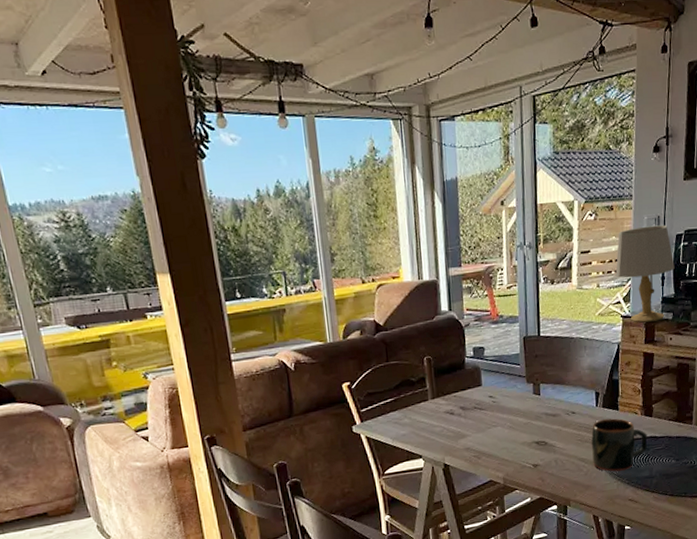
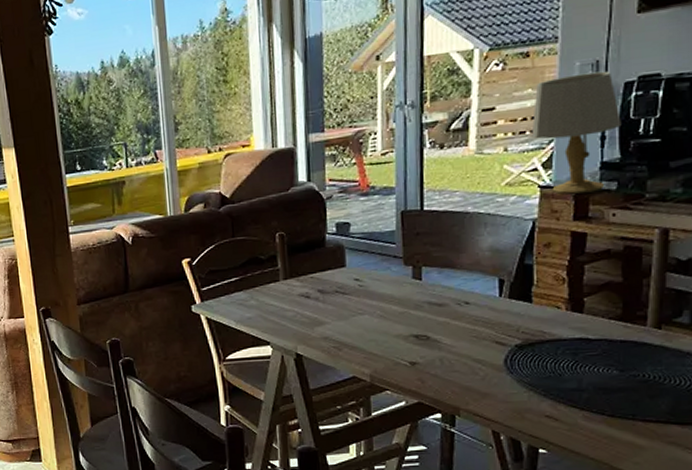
mug: present [591,418,648,472] -> none [492,312,576,379]

